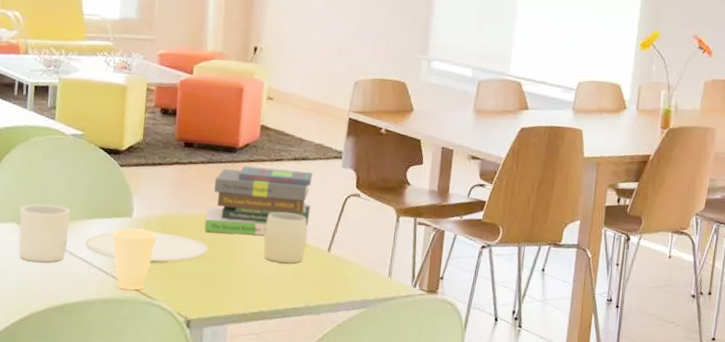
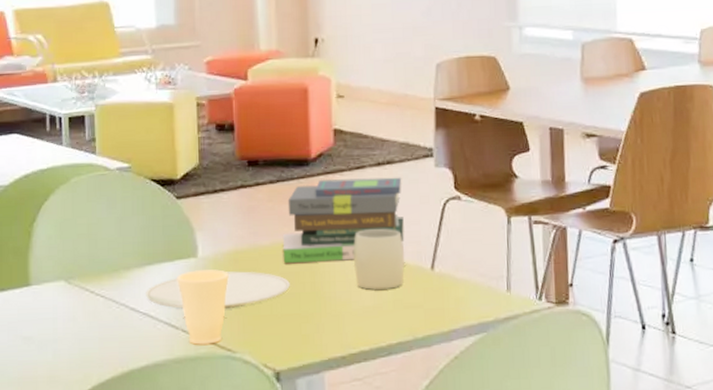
mug: present [17,204,71,263] -> none [67,253,127,324]

